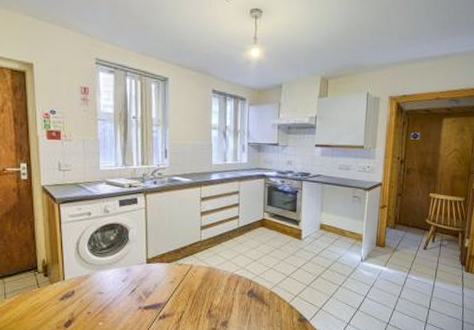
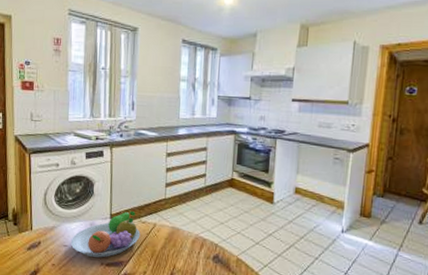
fruit bowl: none [106,255,178,302] -> present [70,211,141,258]

